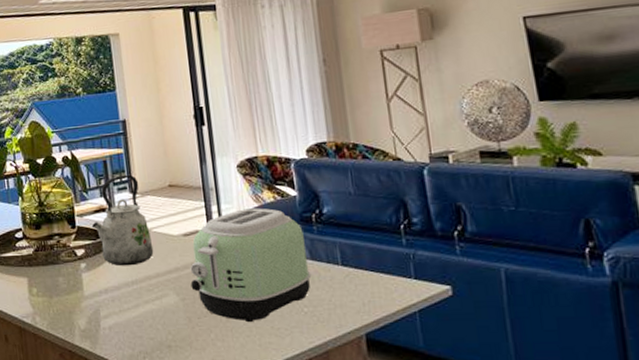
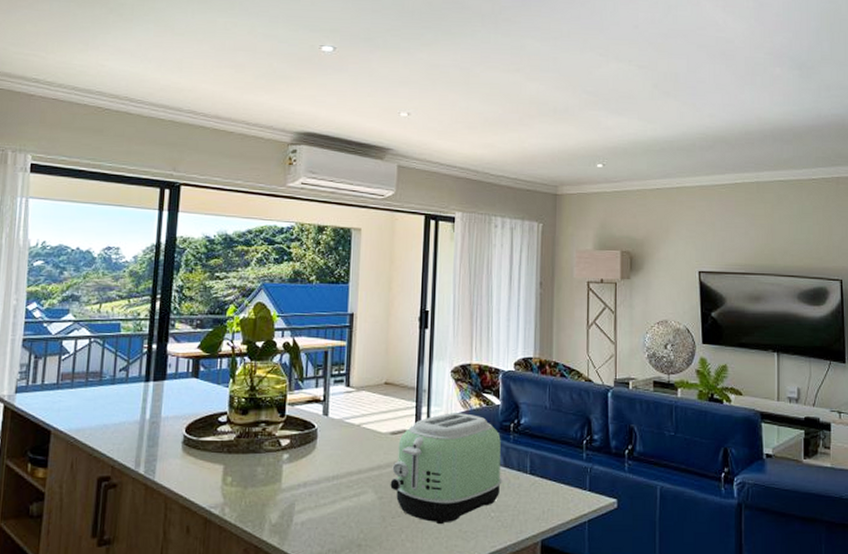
kettle: present [91,174,154,266] -> none [301,367,360,460]

